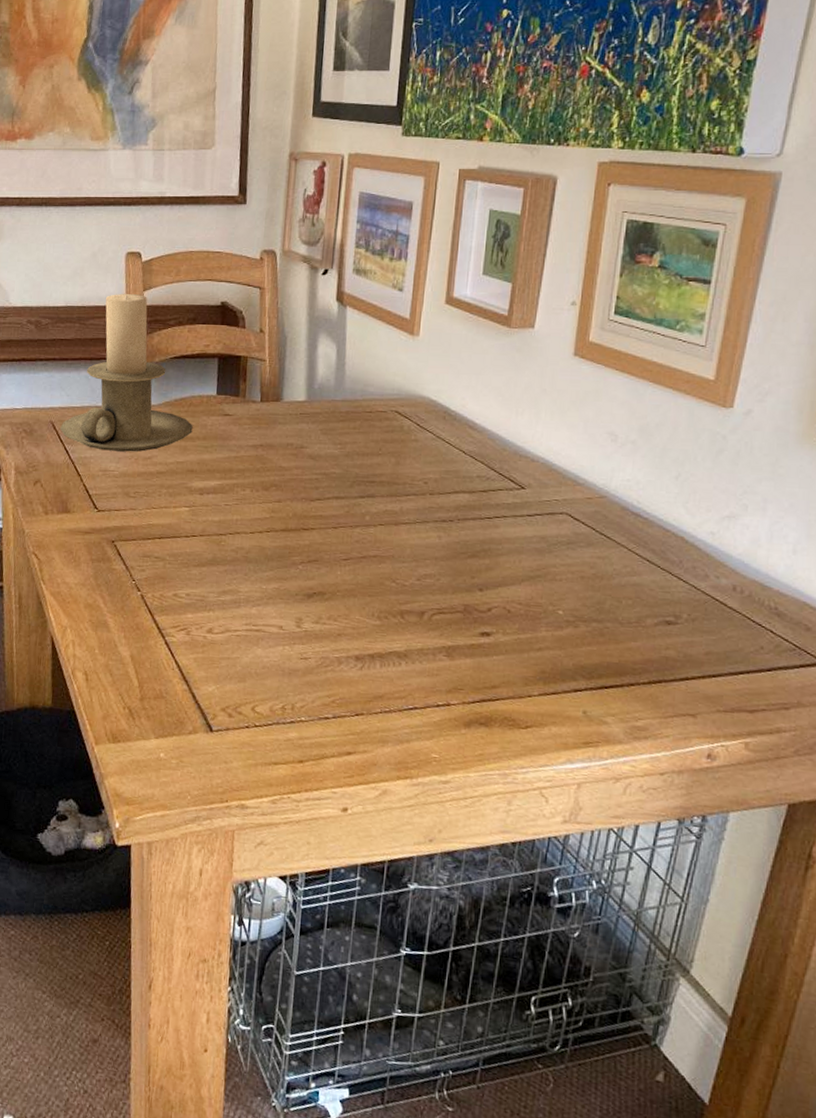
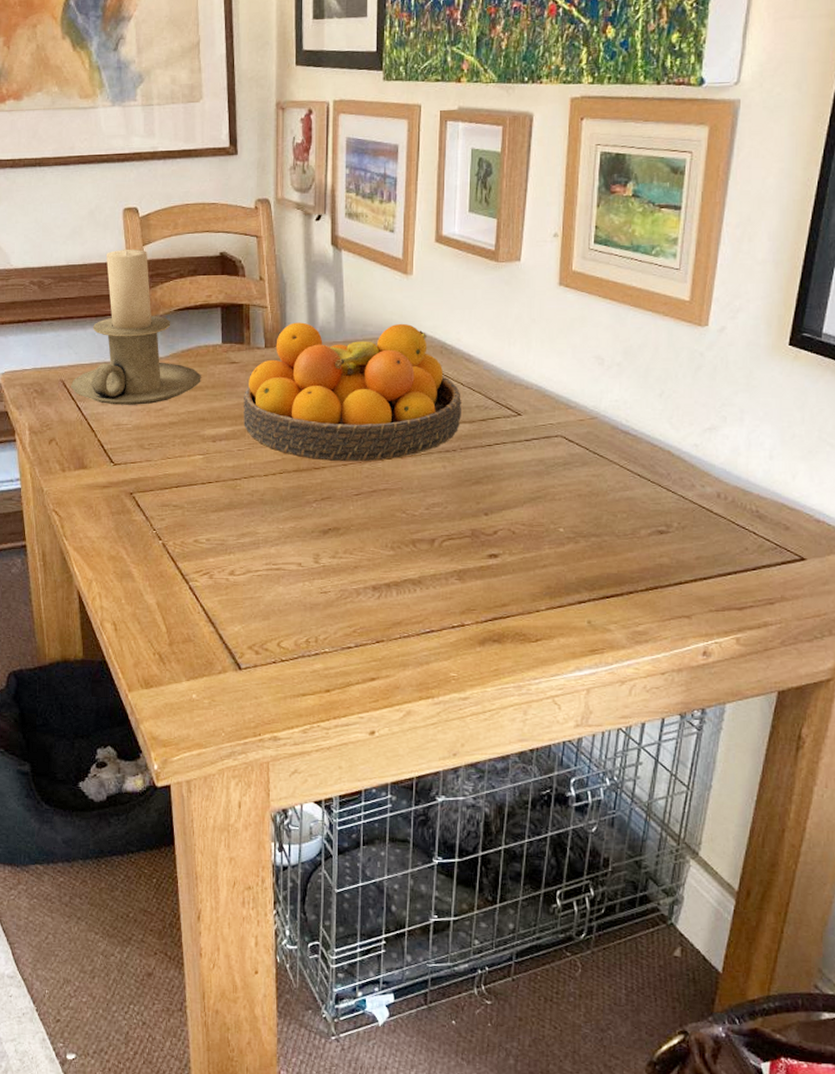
fruit bowl: none [233,378,462,526] -> present [243,322,461,462]

